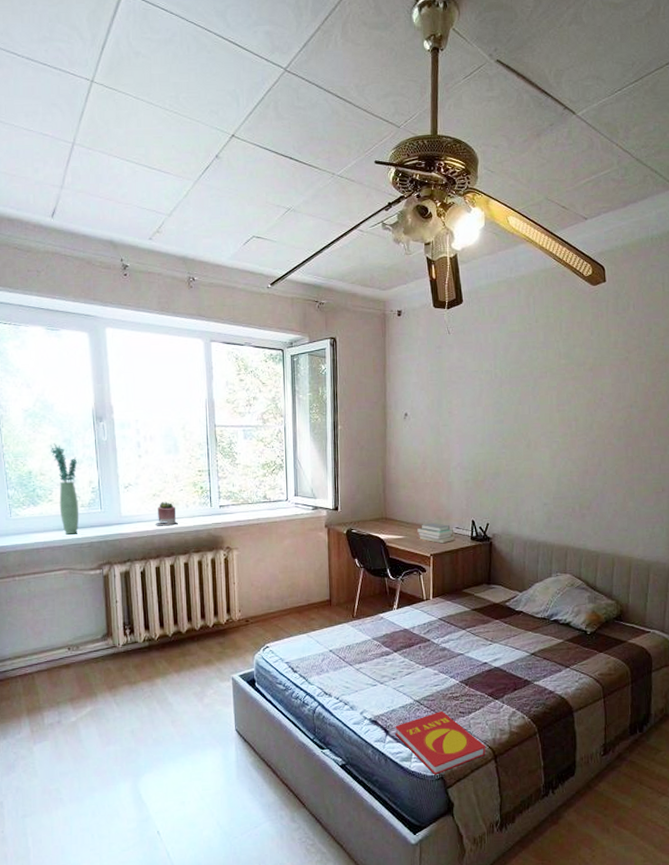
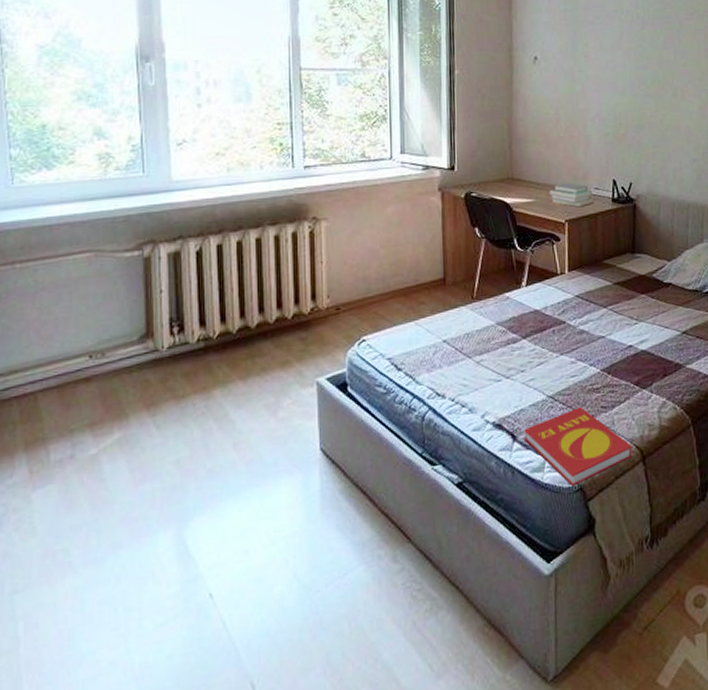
vase: present [51,443,80,535] -> none [75,89,113,206]
succulent planter: present [155,502,178,526] -> none [217,162,249,193]

